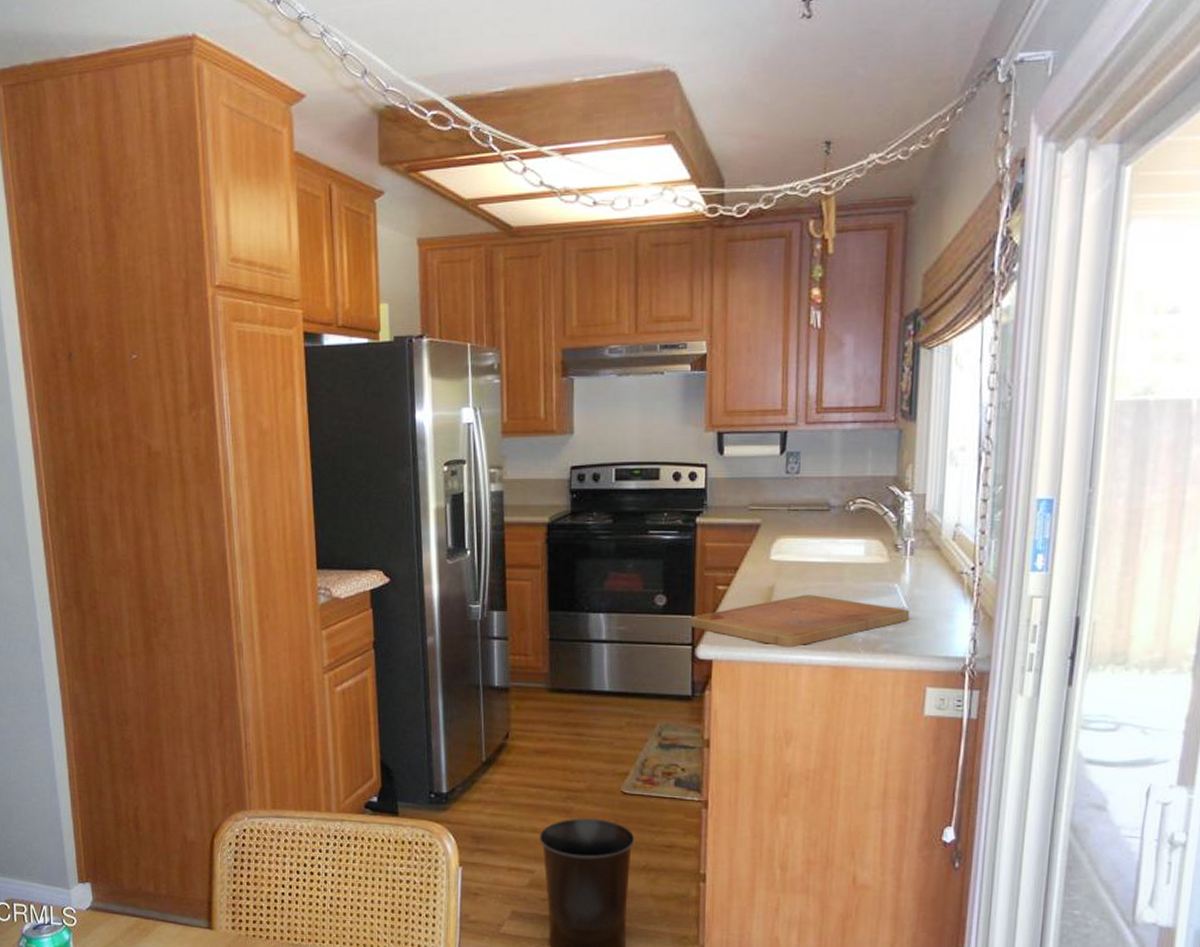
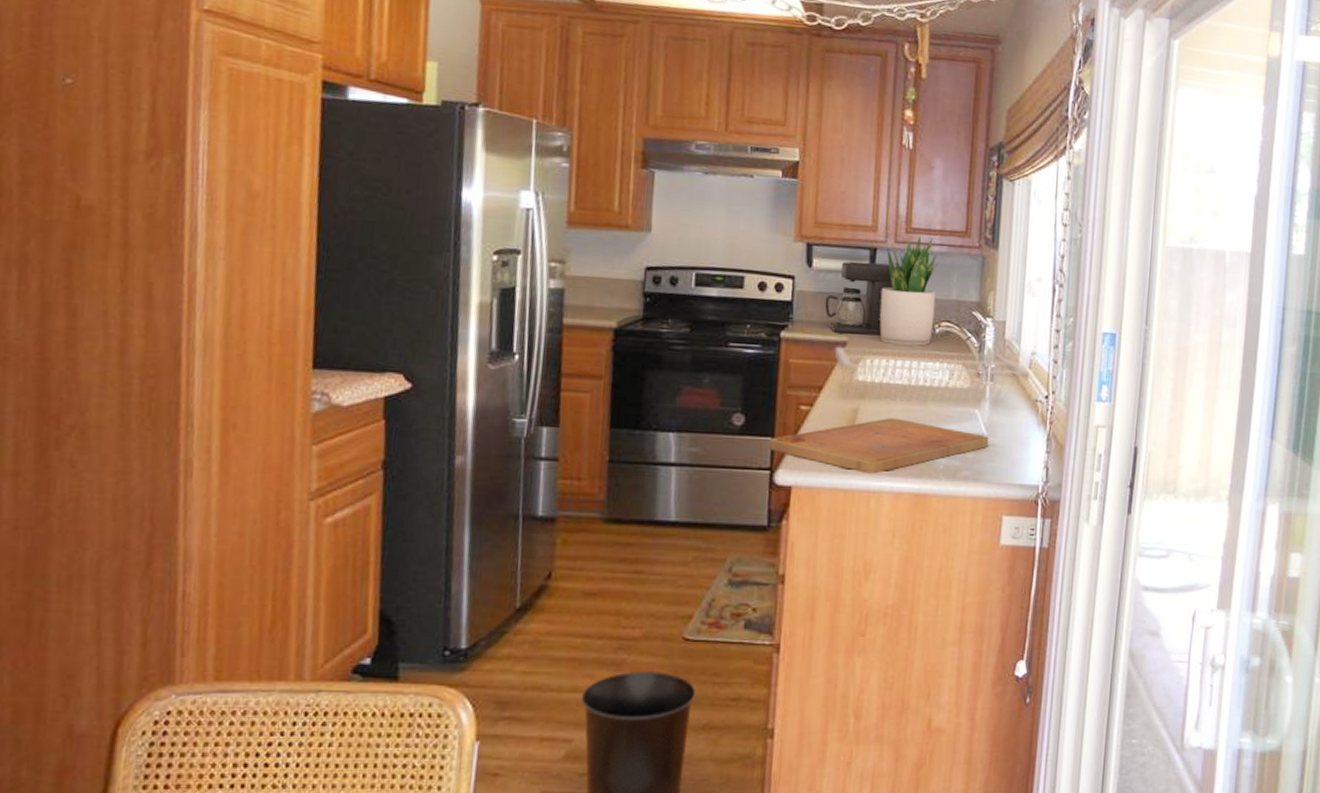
coffee maker: none [737,445,807,517] -> present [824,261,896,336]
dish rack: none [748,527,954,576] -> present [834,346,1030,403]
planter: none [792,415,852,525] -> present [879,236,938,347]

